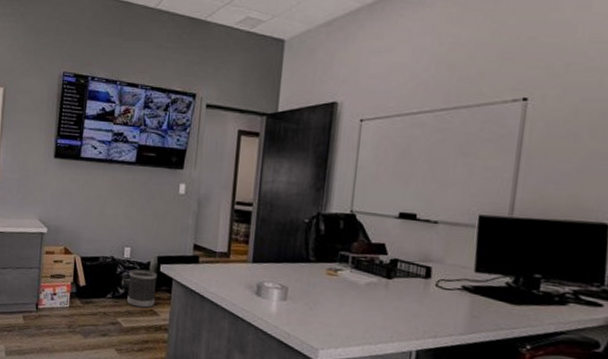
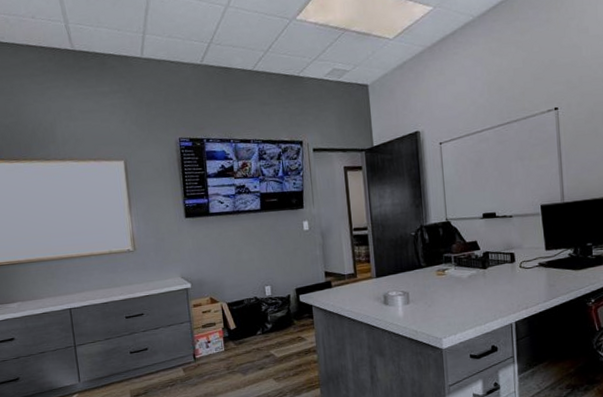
wastebasket: present [127,269,158,308] -> none [273,302,301,337]

